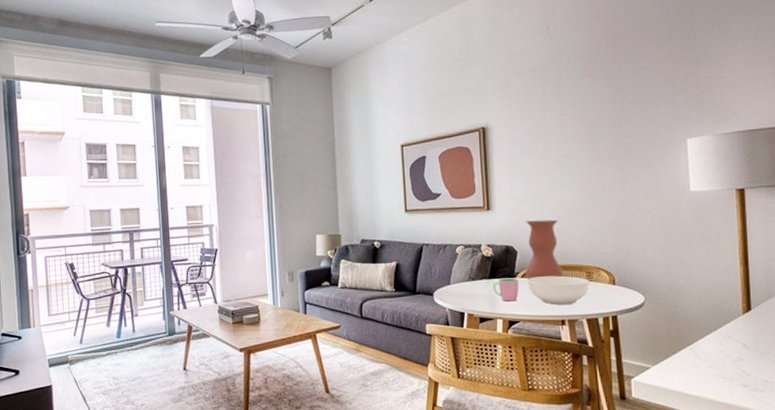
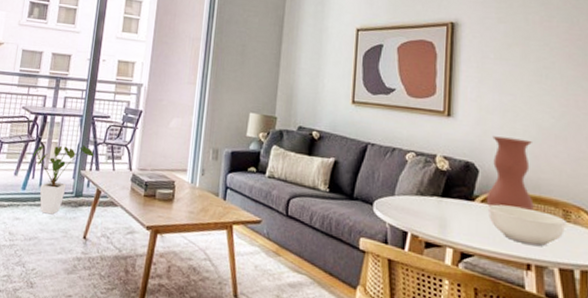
house plant: none [121,289,179,355] -> present [33,145,94,215]
cup: present [493,278,519,302] -> none [445,199,478,230]

